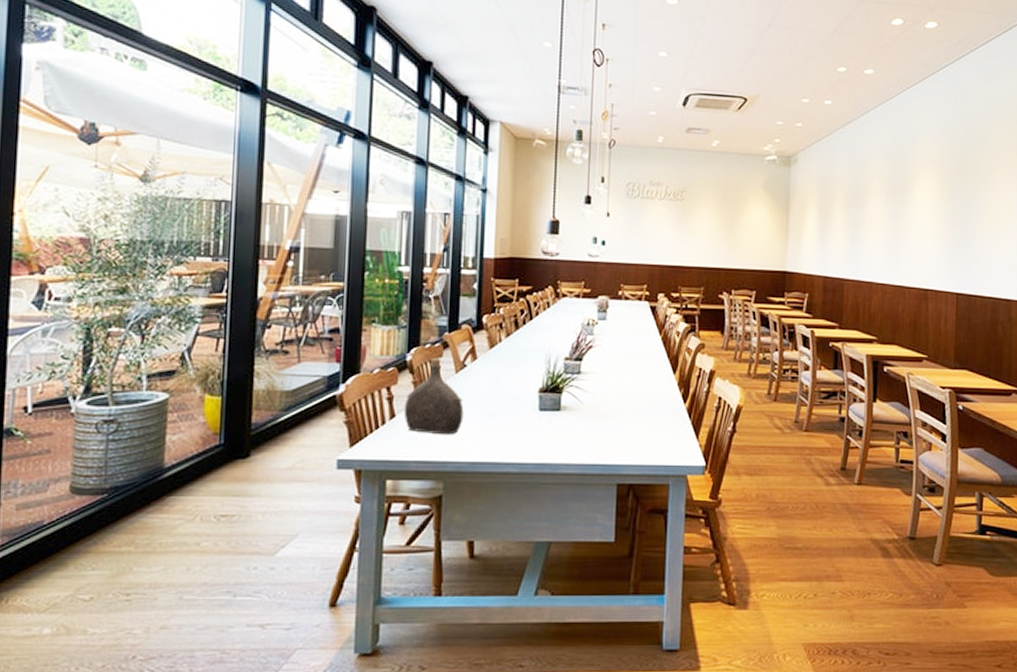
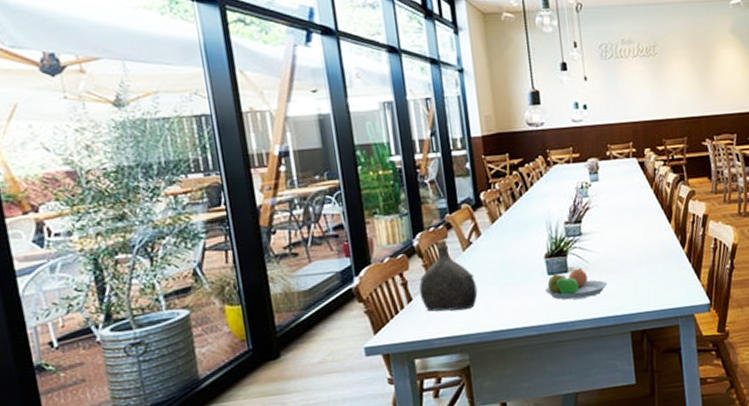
fruit bowl: none [534,407,600,440] -> present [545,268,608,300]

